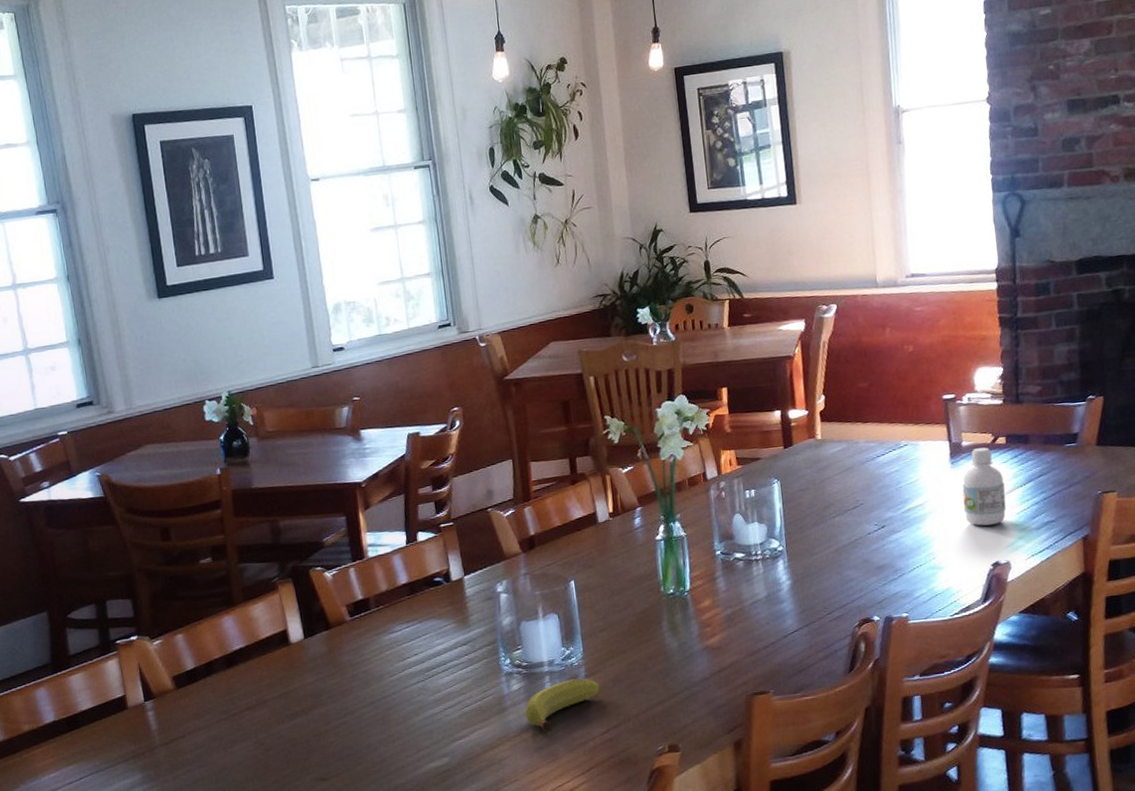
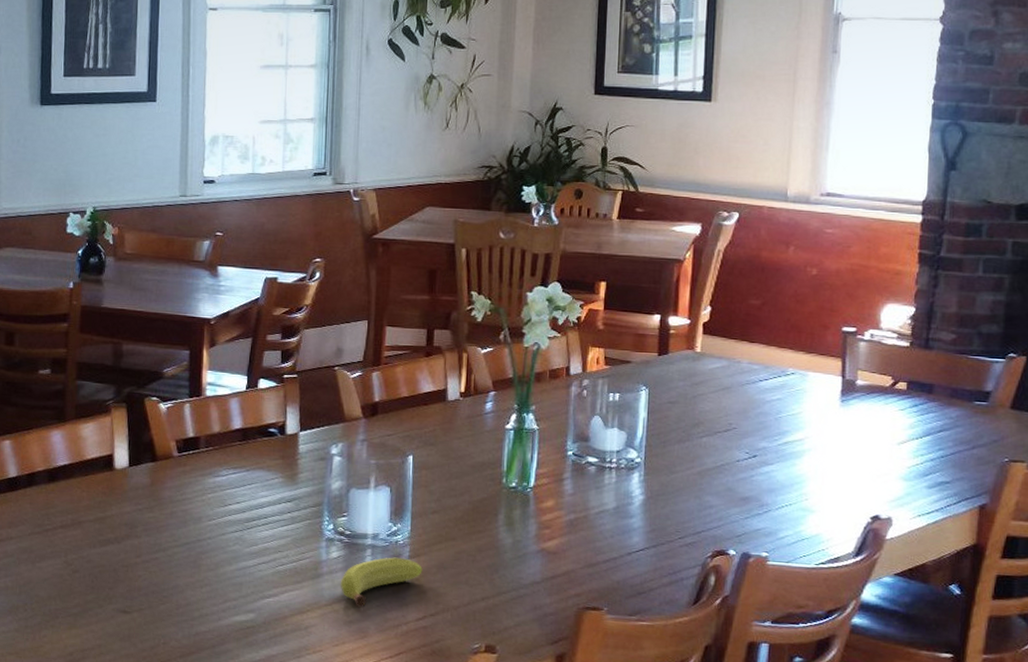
bottle: present [962,447,1006,526] -> none [848,390,899,475]

